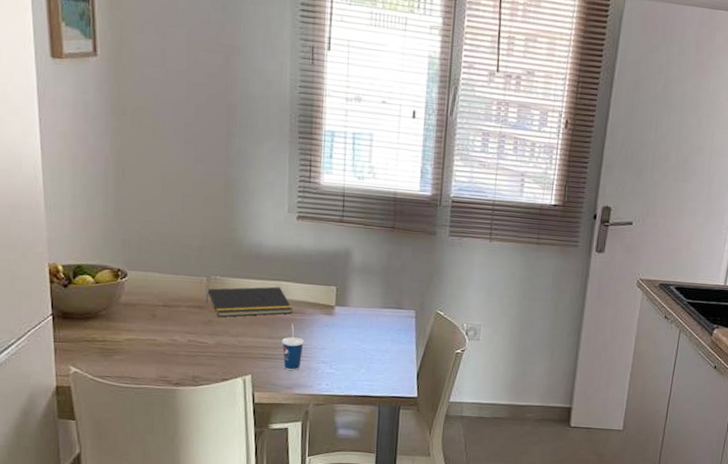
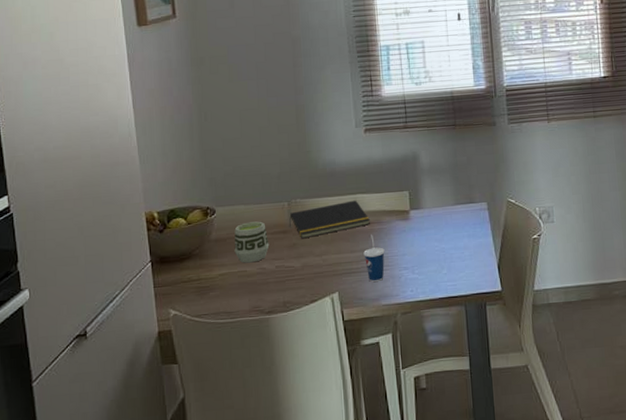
cup: none [144,291,183,333] -> present [234,221,270,263]

